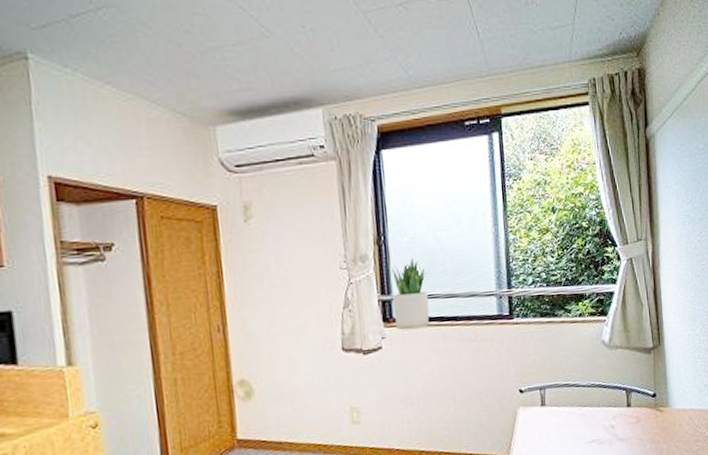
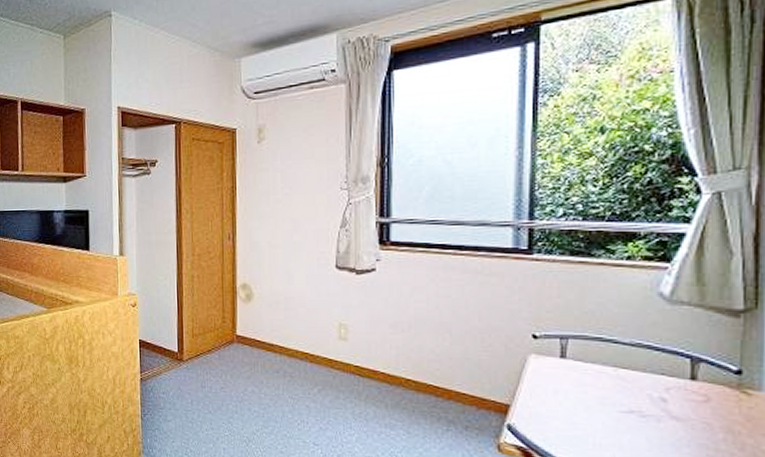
planter: present [392,258,430,331] -> none [391,181,432,255]

